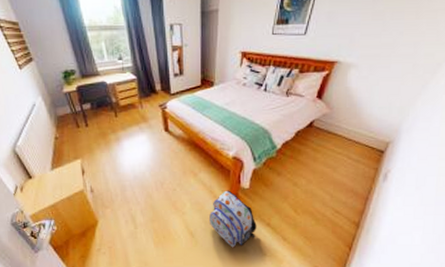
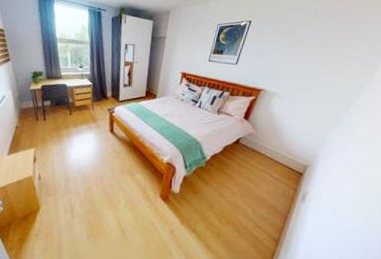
backpack: present [209,190,257,248] -> none [140,192,183,250]

